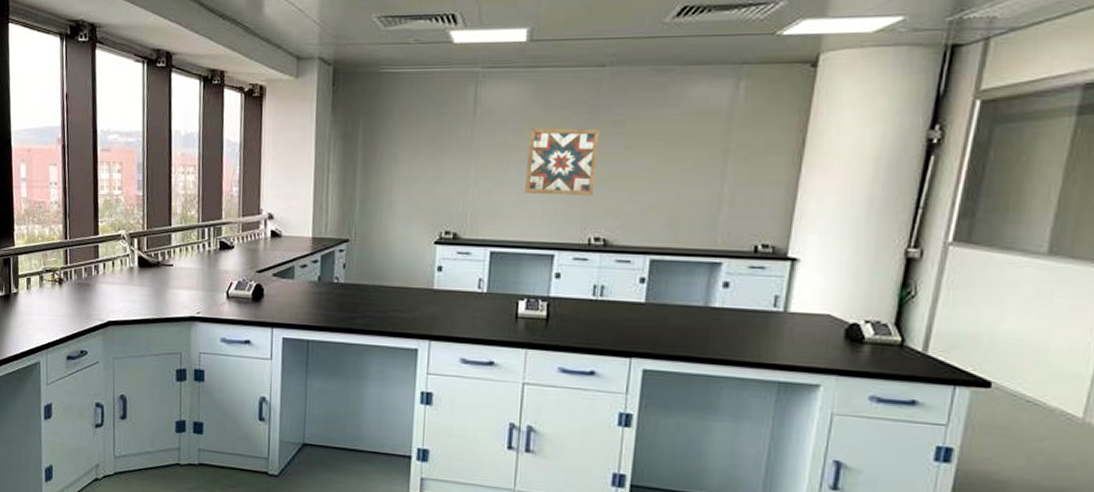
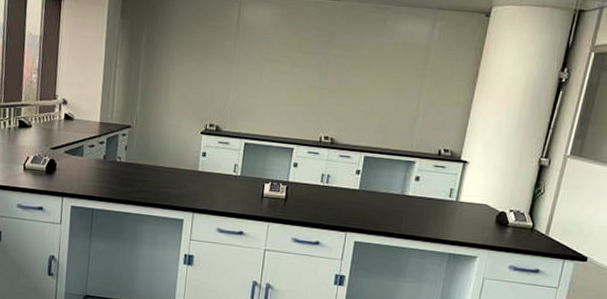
wall art: present [525,128,600,196] -> none [274,45,333,103]

